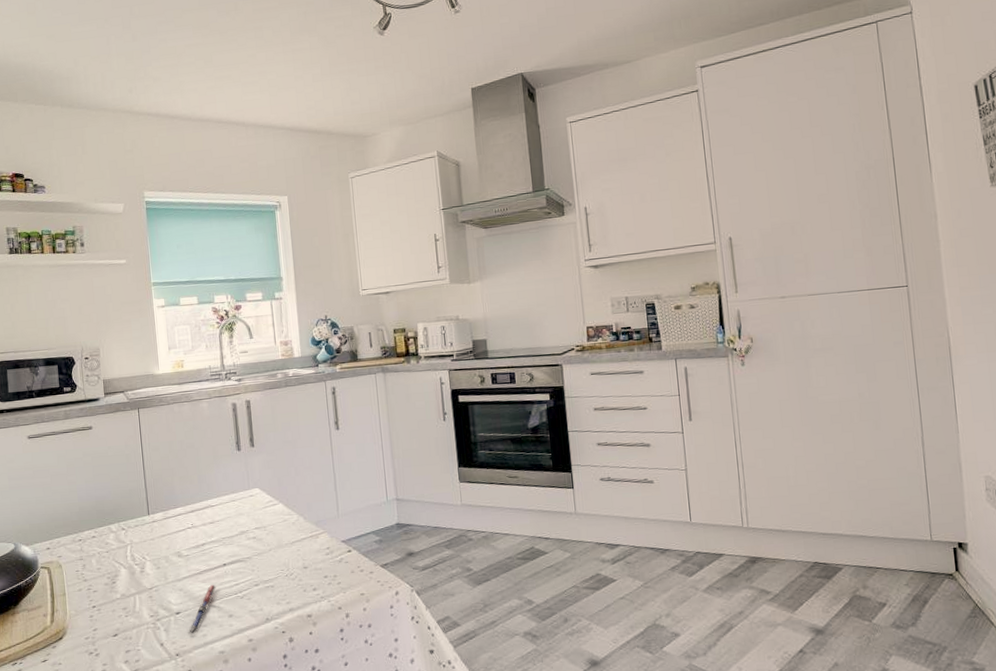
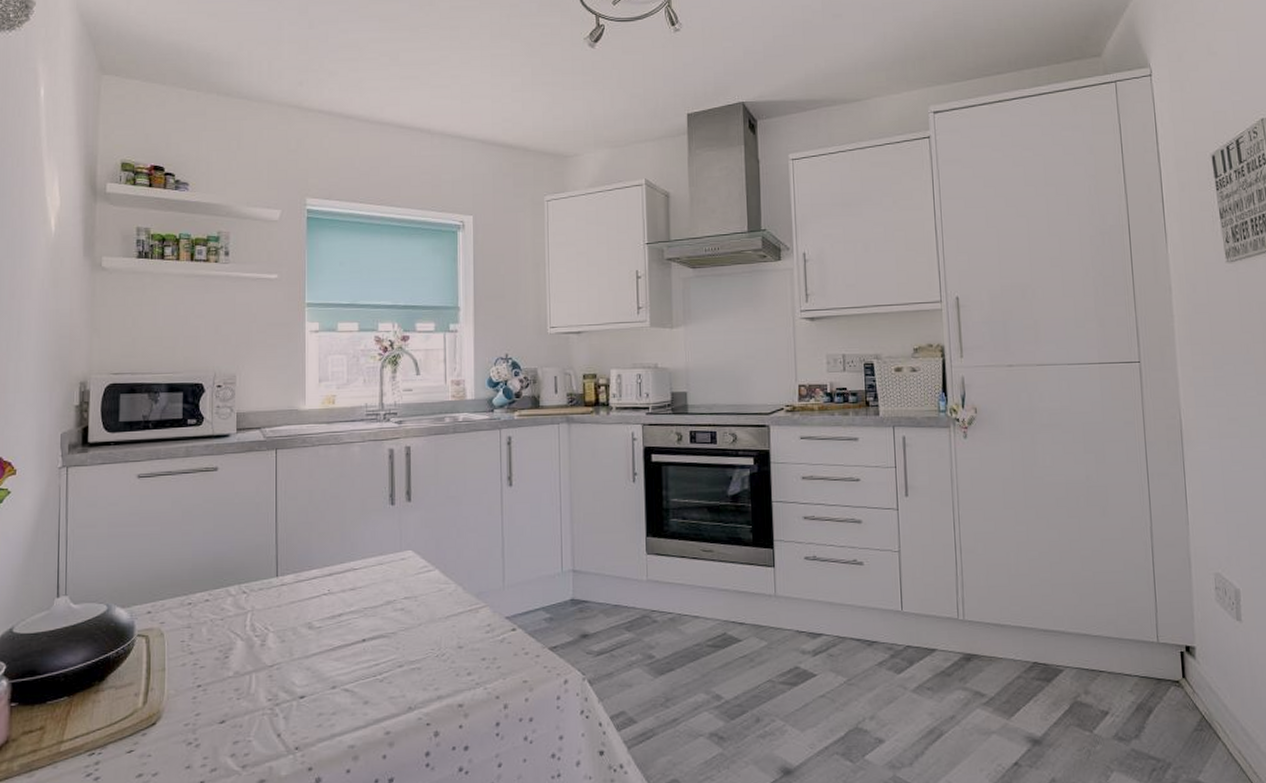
pen: present [187,585,216,633] -> none [311,664,351,722]

